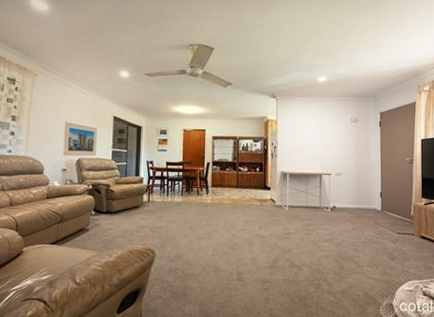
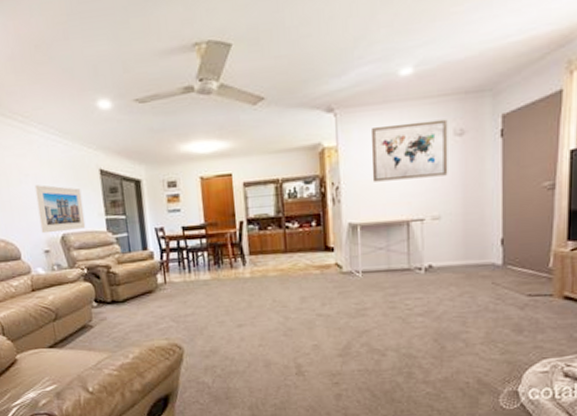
wall art: none [298,110,347,147] -> present [371,119,448,182]

